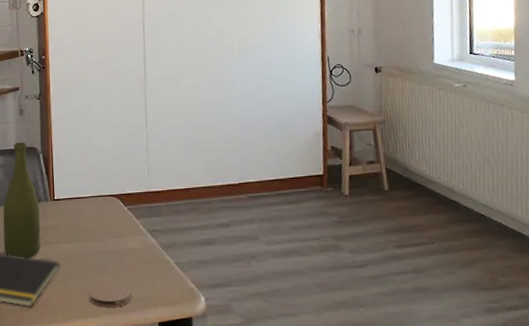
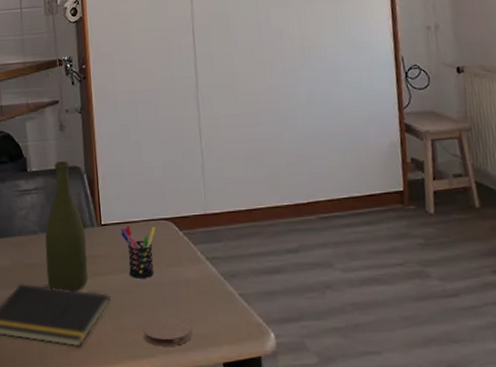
pen holder: none [72,200,103,248] -> present [121,225,156,278]

